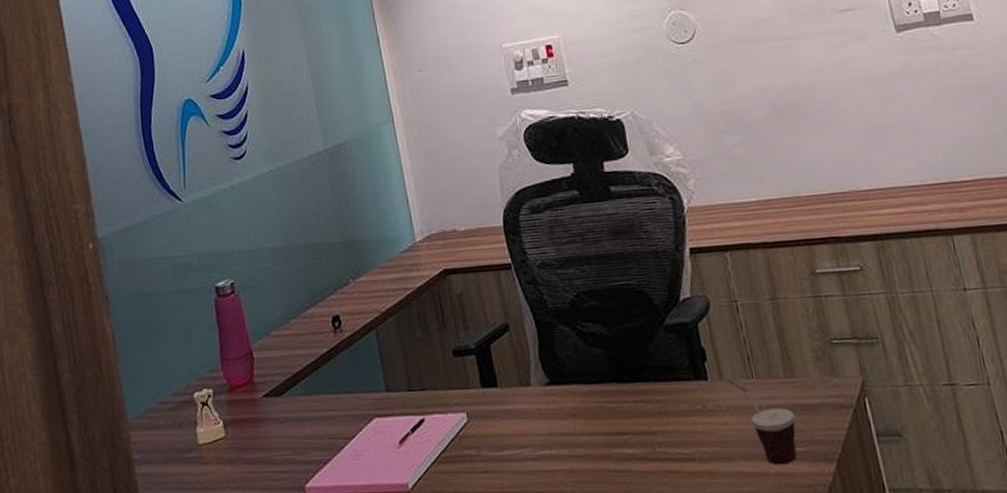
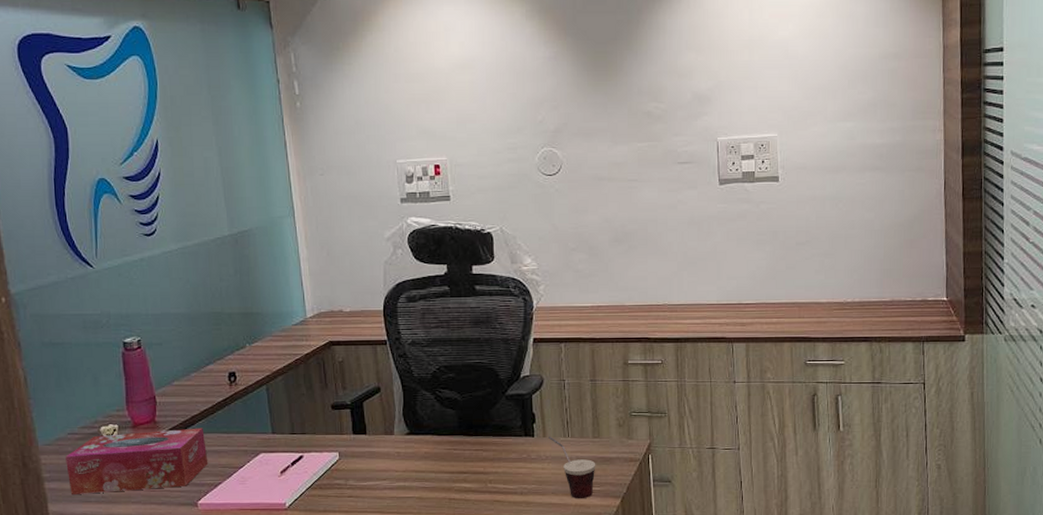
tissue box: none [157,388,315,482] -> present [65,428,209,496]

